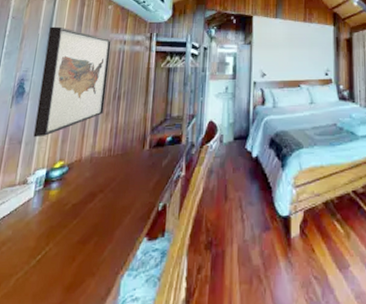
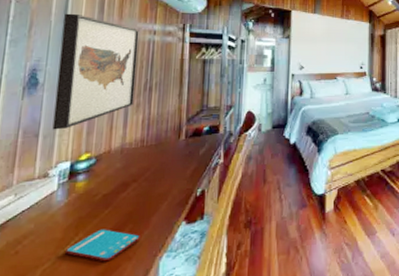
smartphone: none [37,240,104,276] -> present [66,229,140,262]

